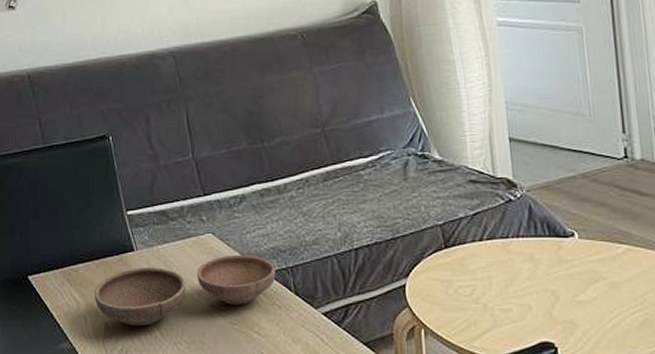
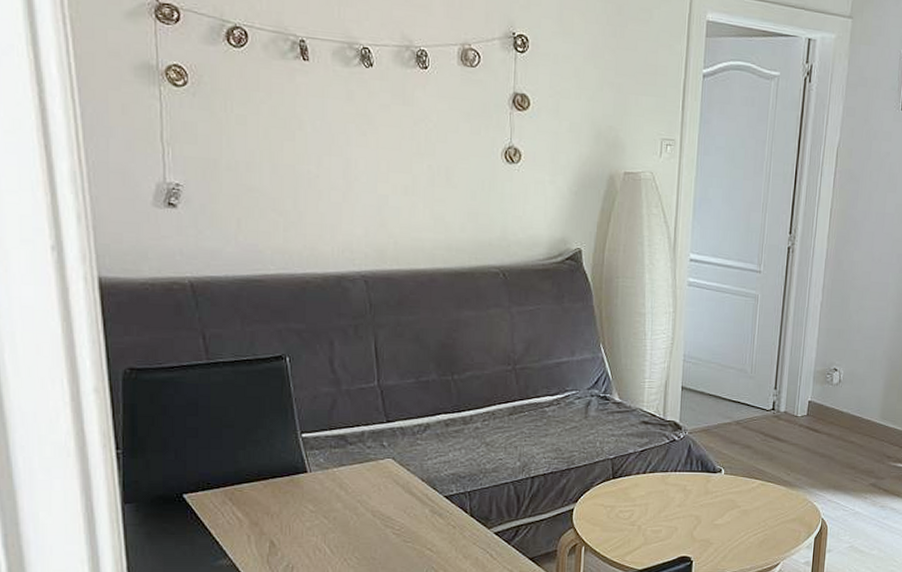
bowl: present [93,254,276,326] -> none [259,479,454,543]

